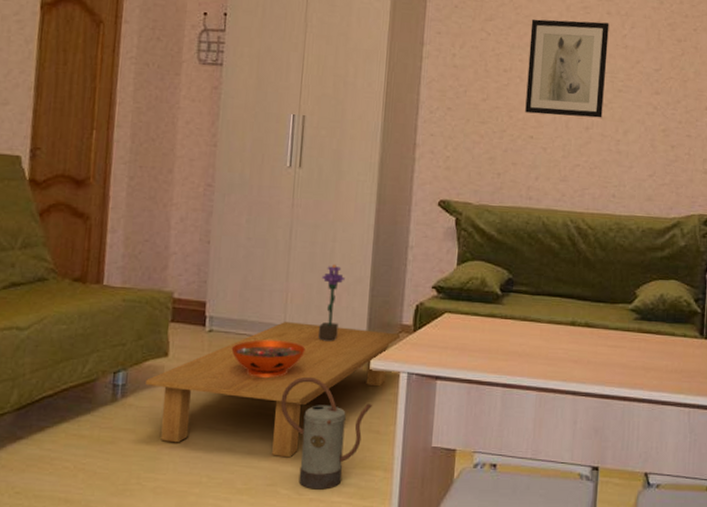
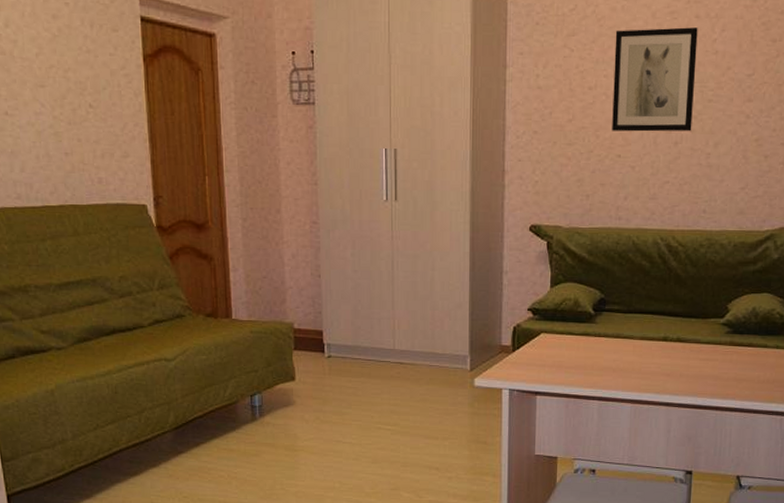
coffee table: present [146,321,401,458] -> none [279,345,501,466]
decorative bowl: present [231,340,306,378] -> none [349,363,415,397]
watering can: present [280,376,373,490] -> none [397,395,480,493]
potted flower: present [318,264,345,341] -> none [425,291,446,363]

